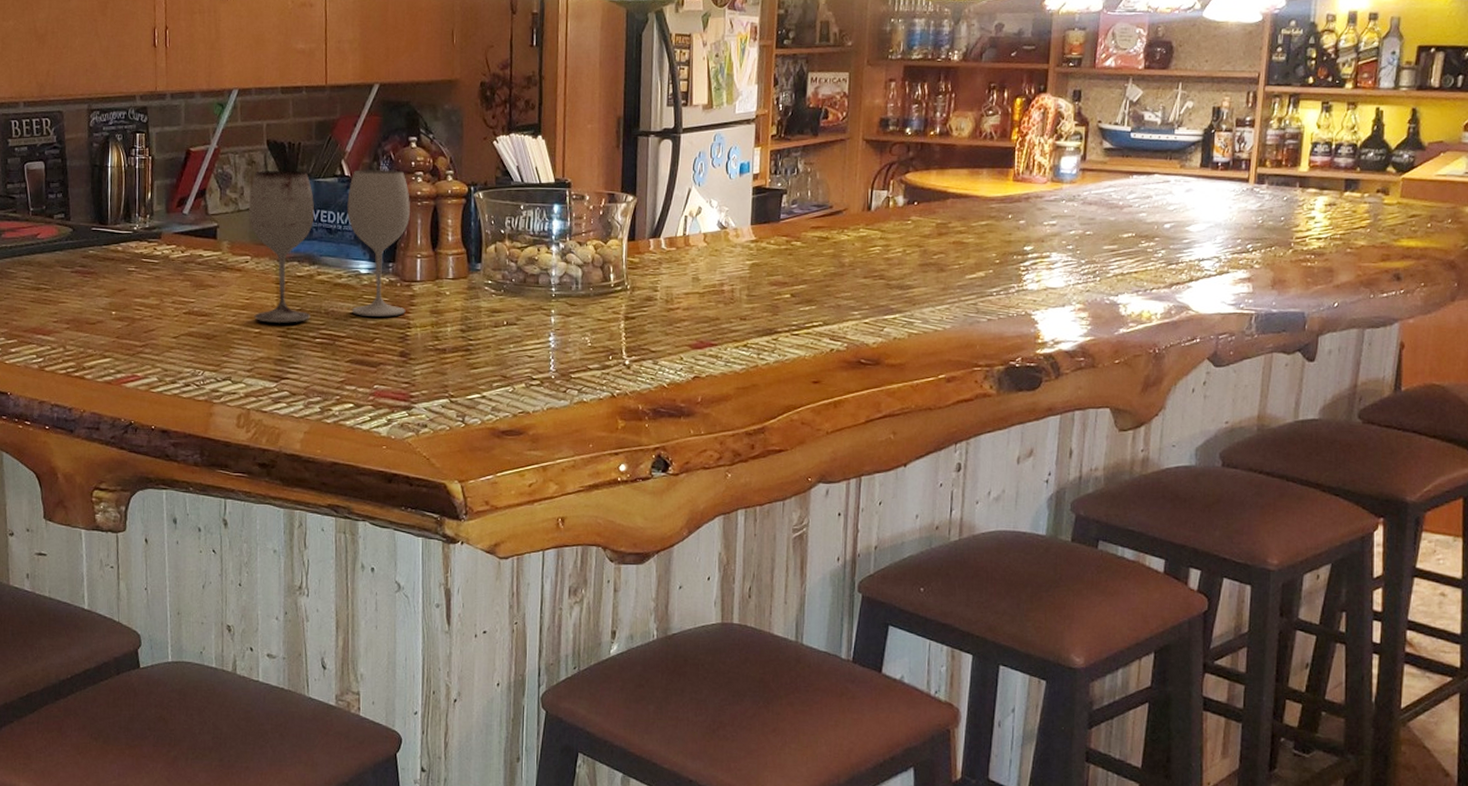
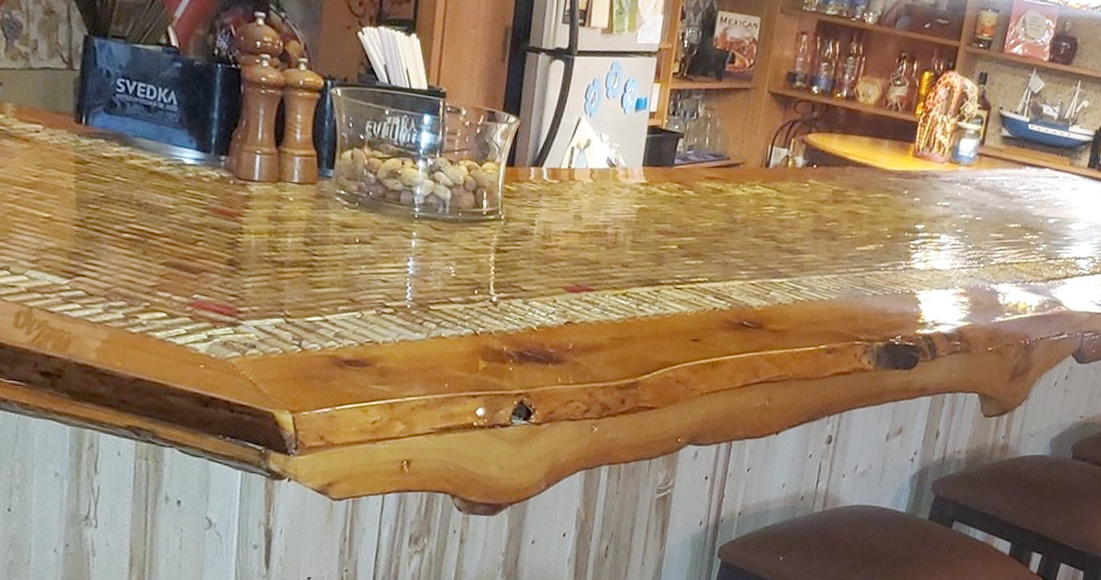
wineglass: present [248,170,410,323] -> none [42,23,252,218]

